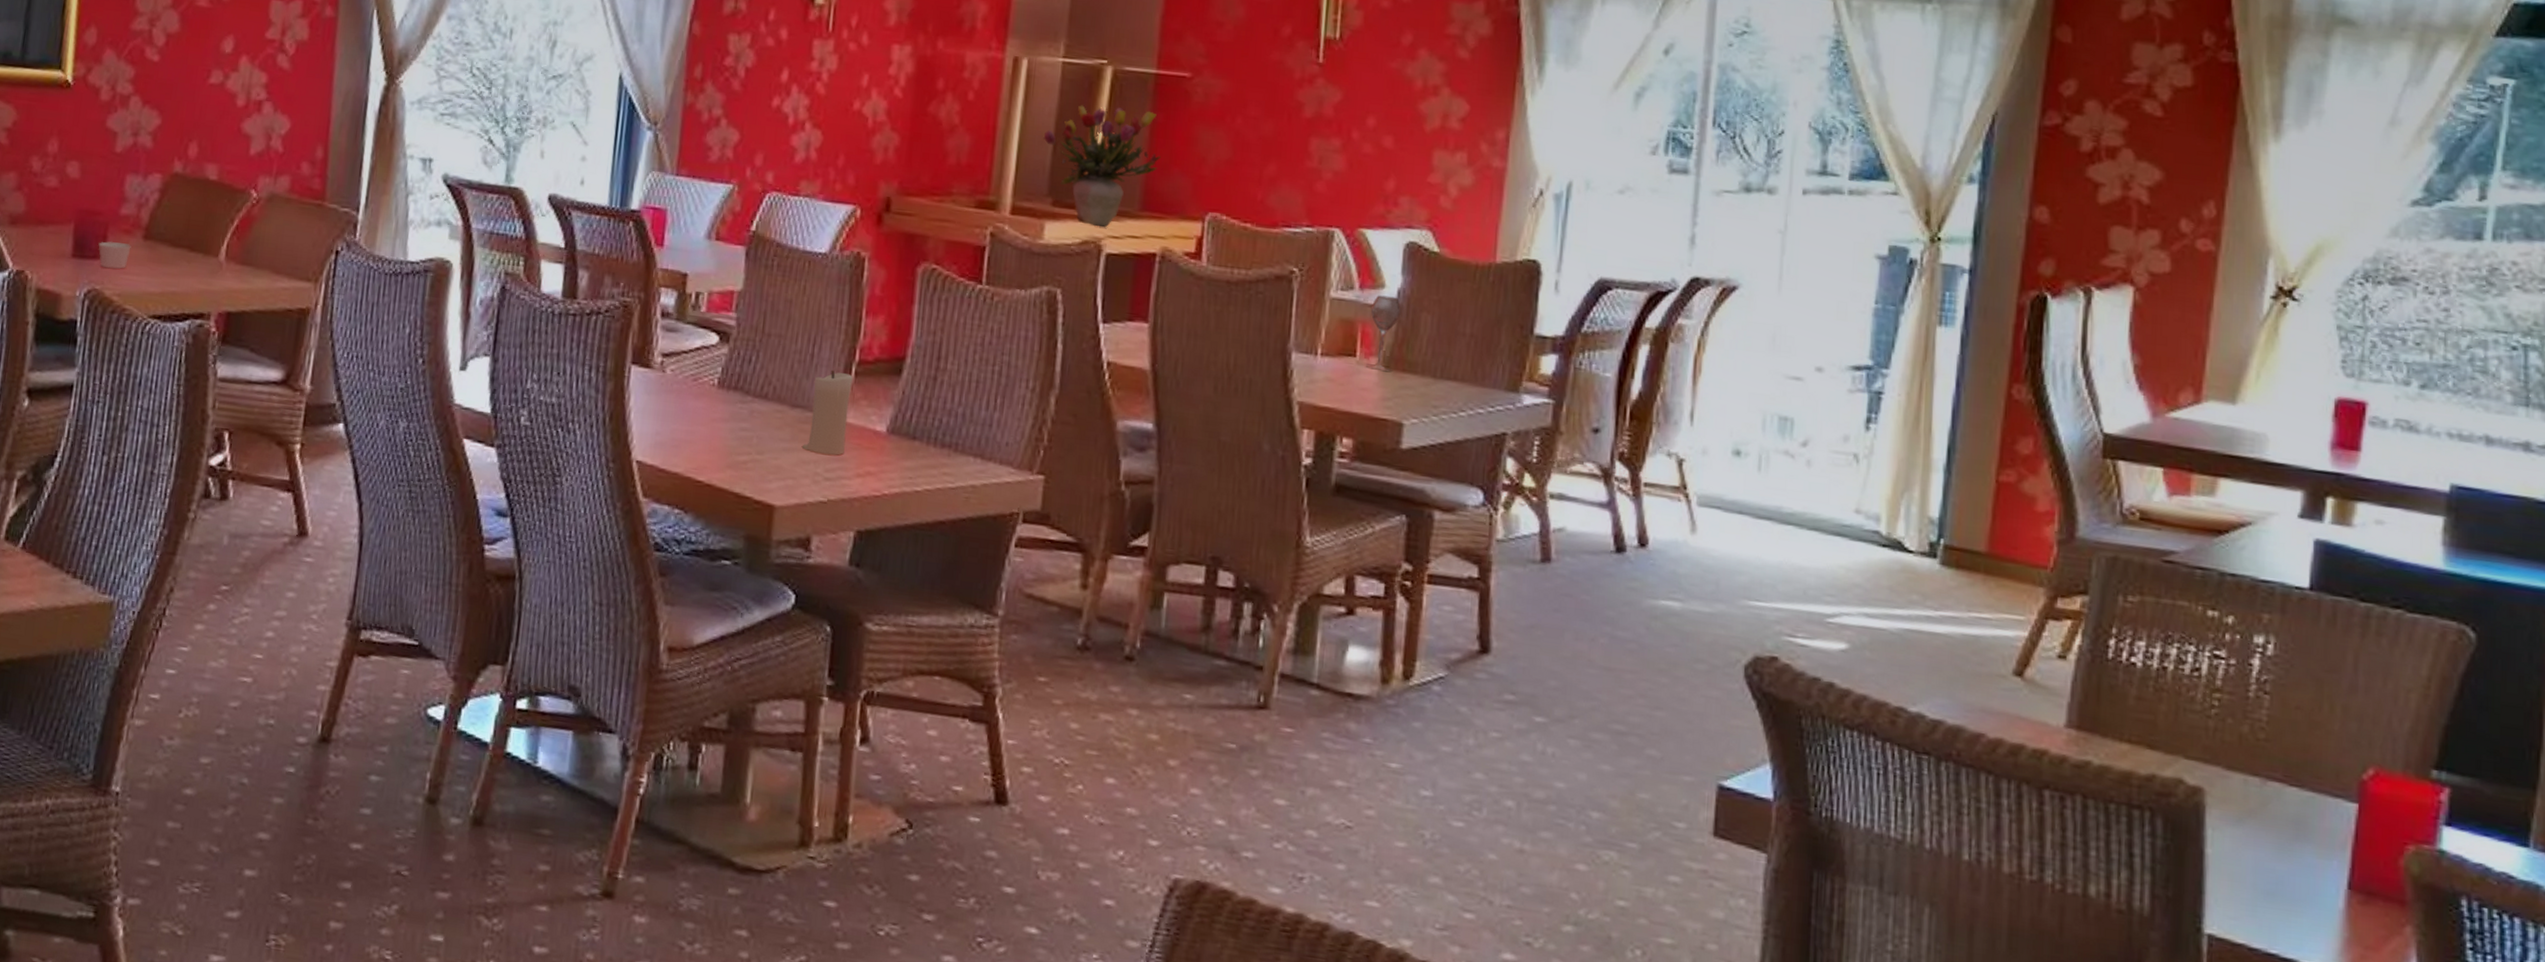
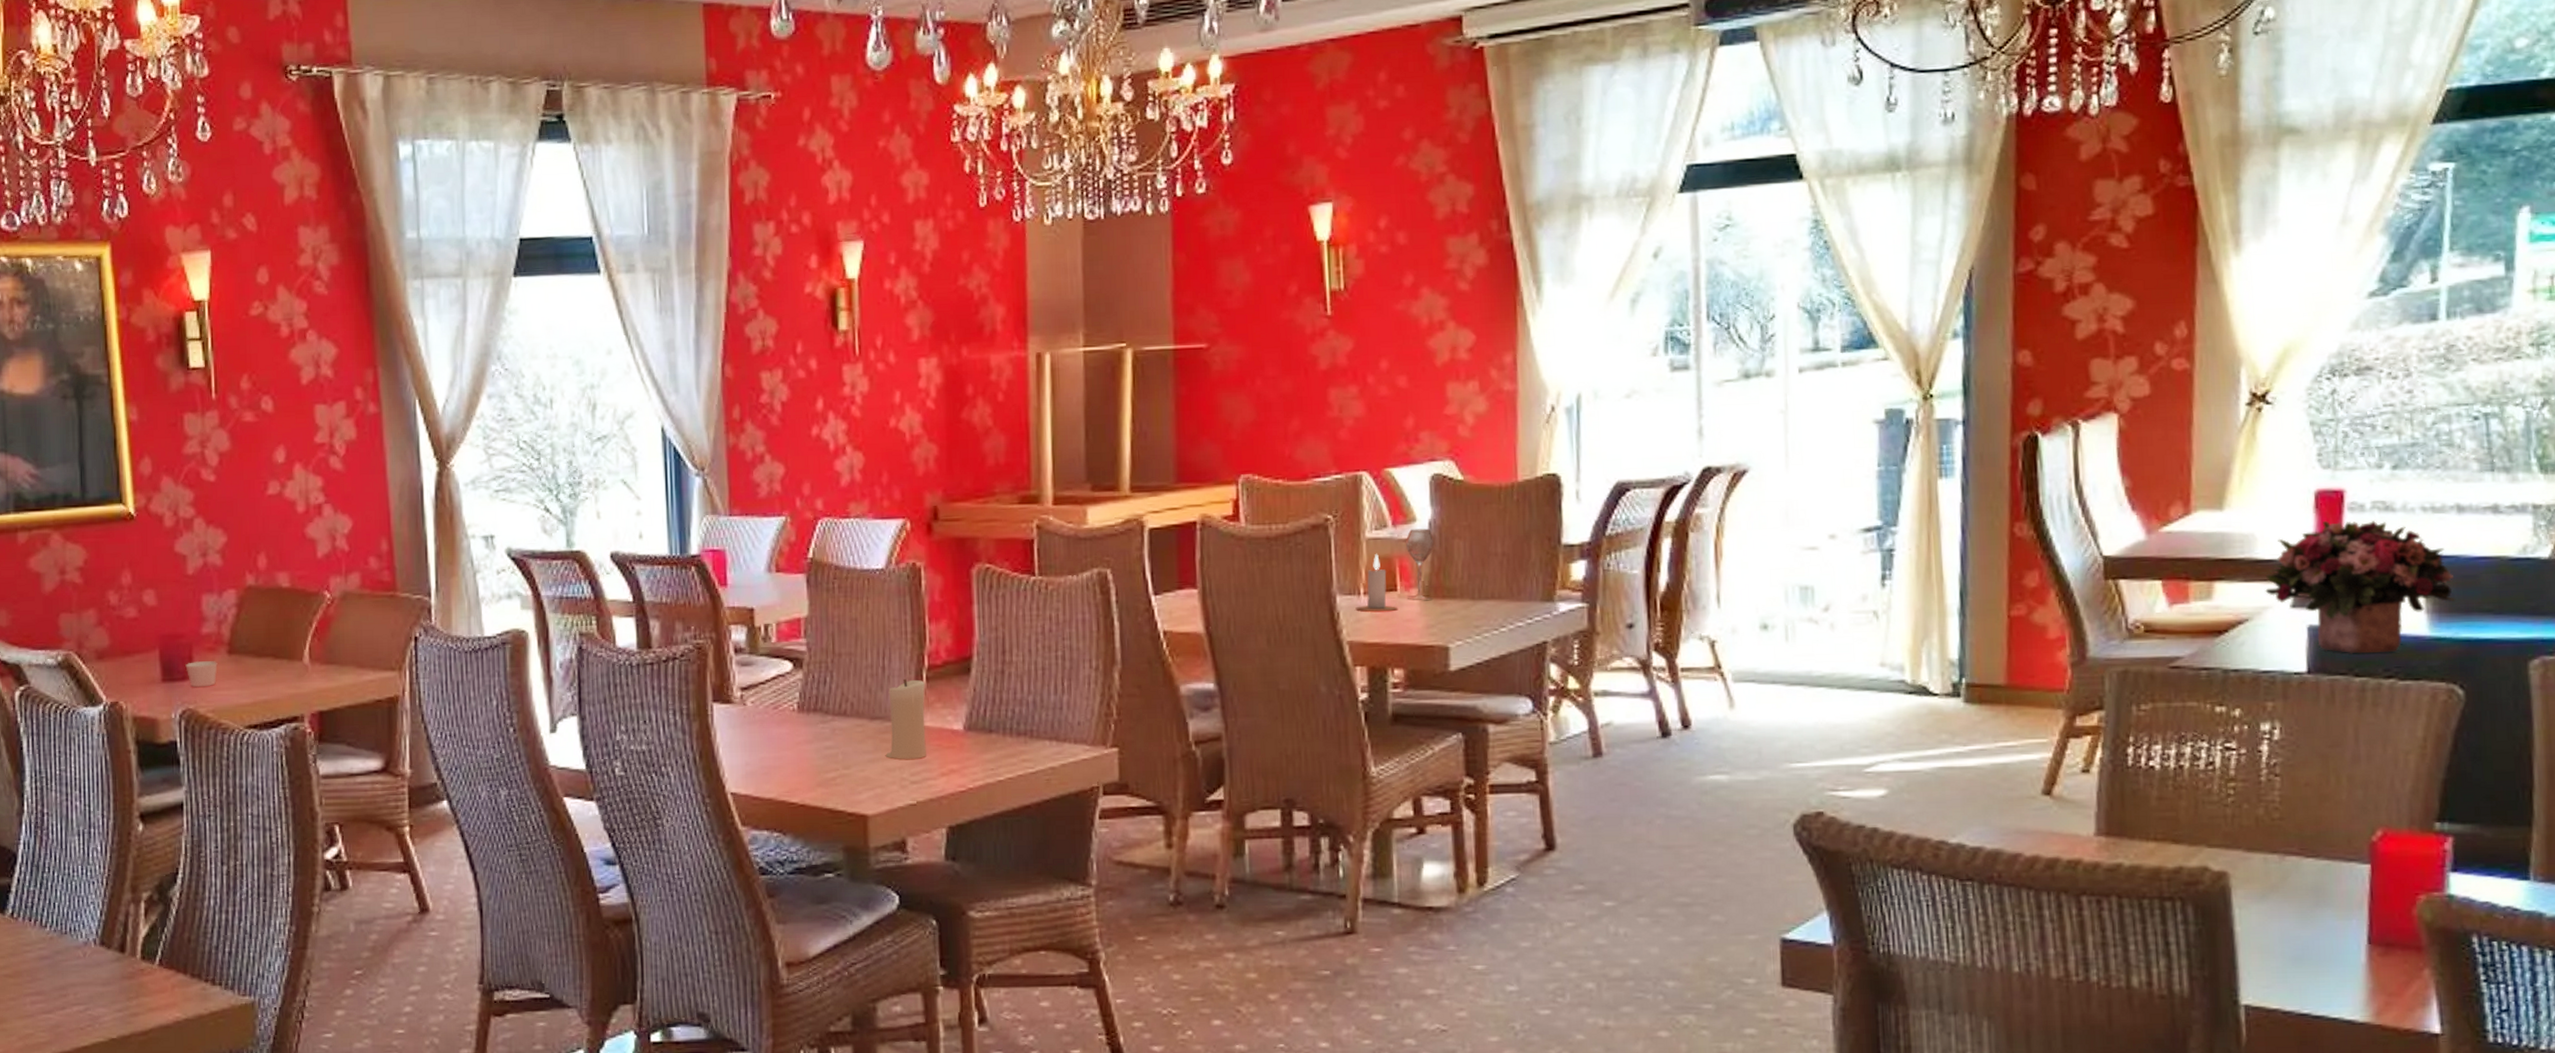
flower arrangement: present [1043,105,1161,227] -> none [1074,386,1189,505]
candle: none [1310,314,1355,378] -> present [1355,553,1398,612]
bouquet: none [2272,431,2476,581] -> present [2265,520,2456,654]

